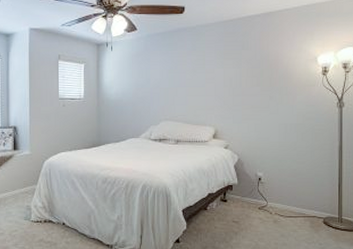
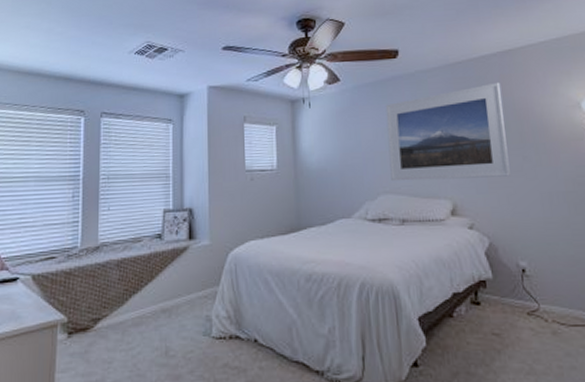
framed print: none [171,39,260,112] -> present [385,83,510,182]

